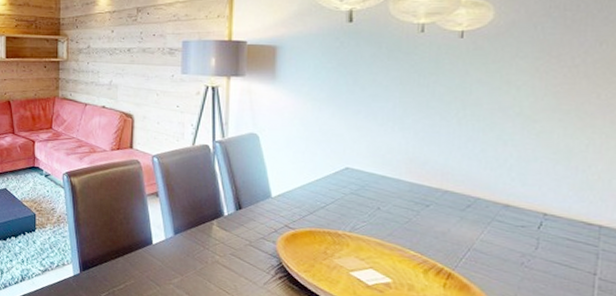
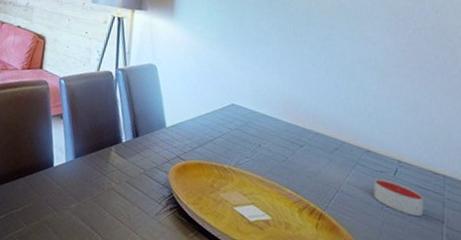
candle: none [512,233,574,271] -> present [374,178,424,217]

